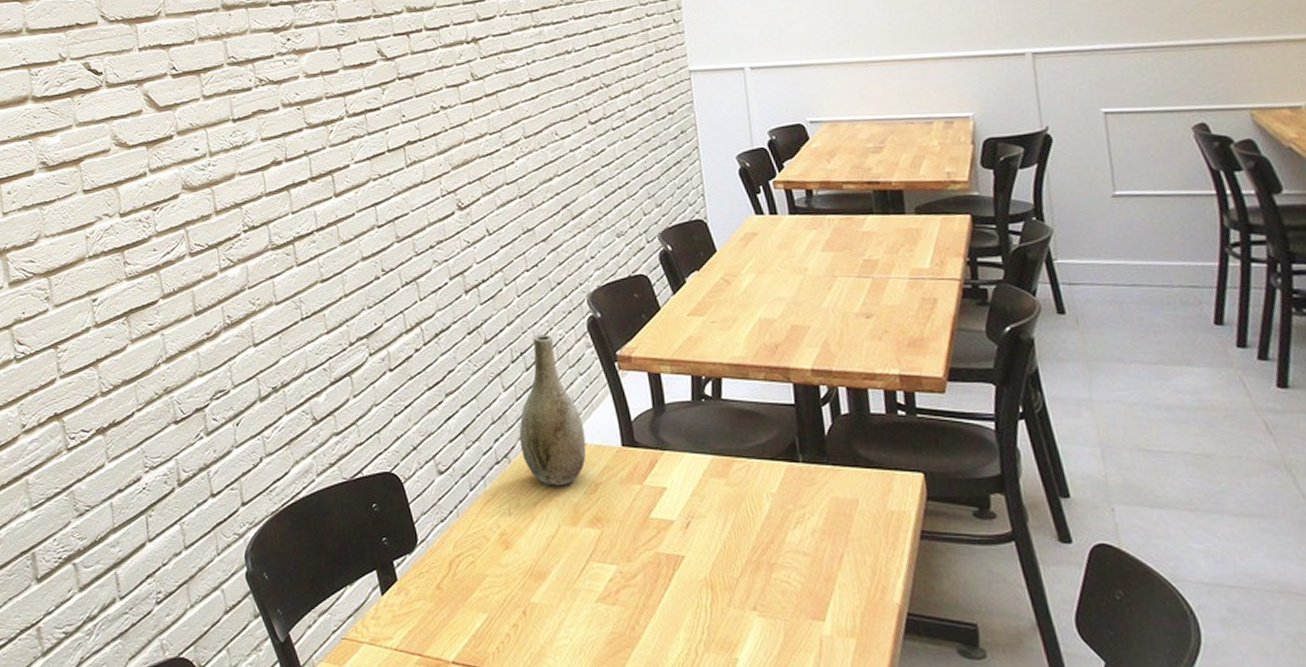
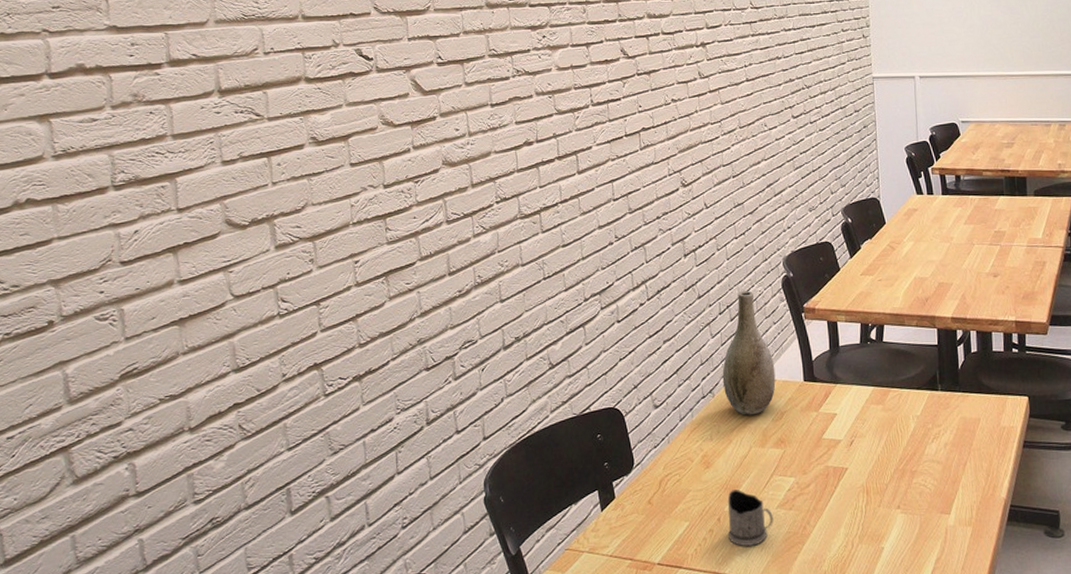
tea glass holder: none [533,577,593,648] -> present [727,490,773,547]

